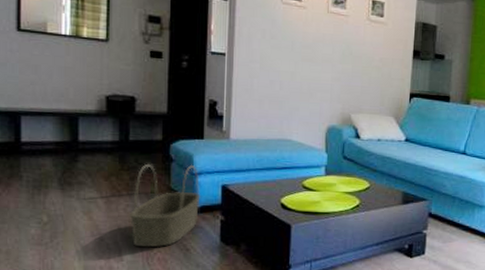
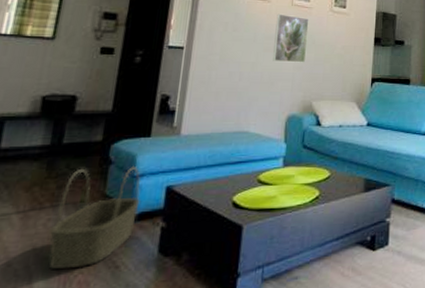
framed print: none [311,21,346,75] -> present [273,13,309,63]

